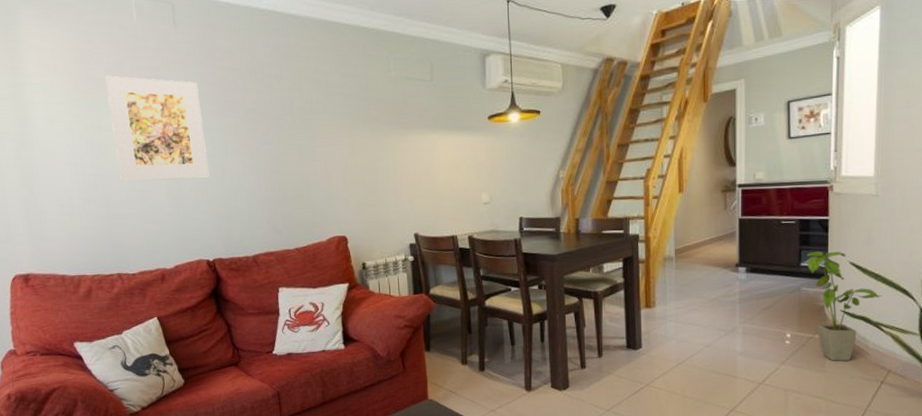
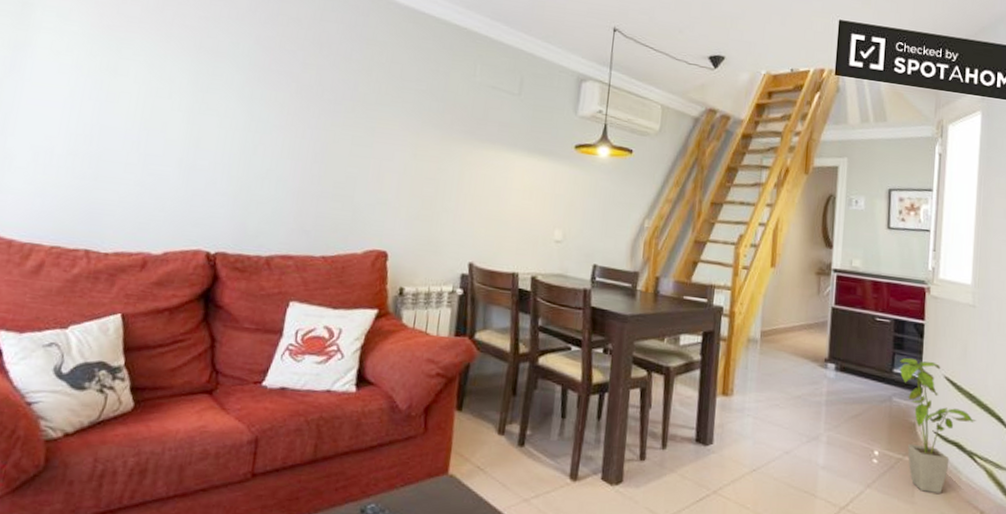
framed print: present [105,75,210,181] -> none [124,15,250,153]

